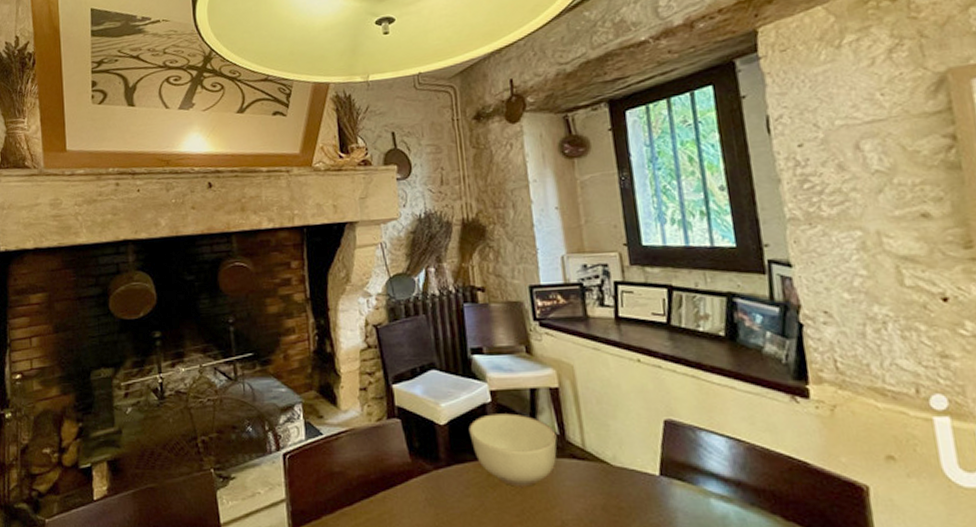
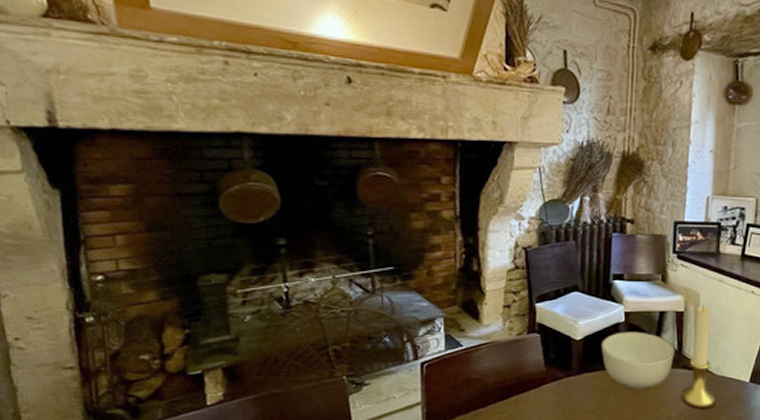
candle holder: none [572,379,622,511] -> present [680,305,717,409]

